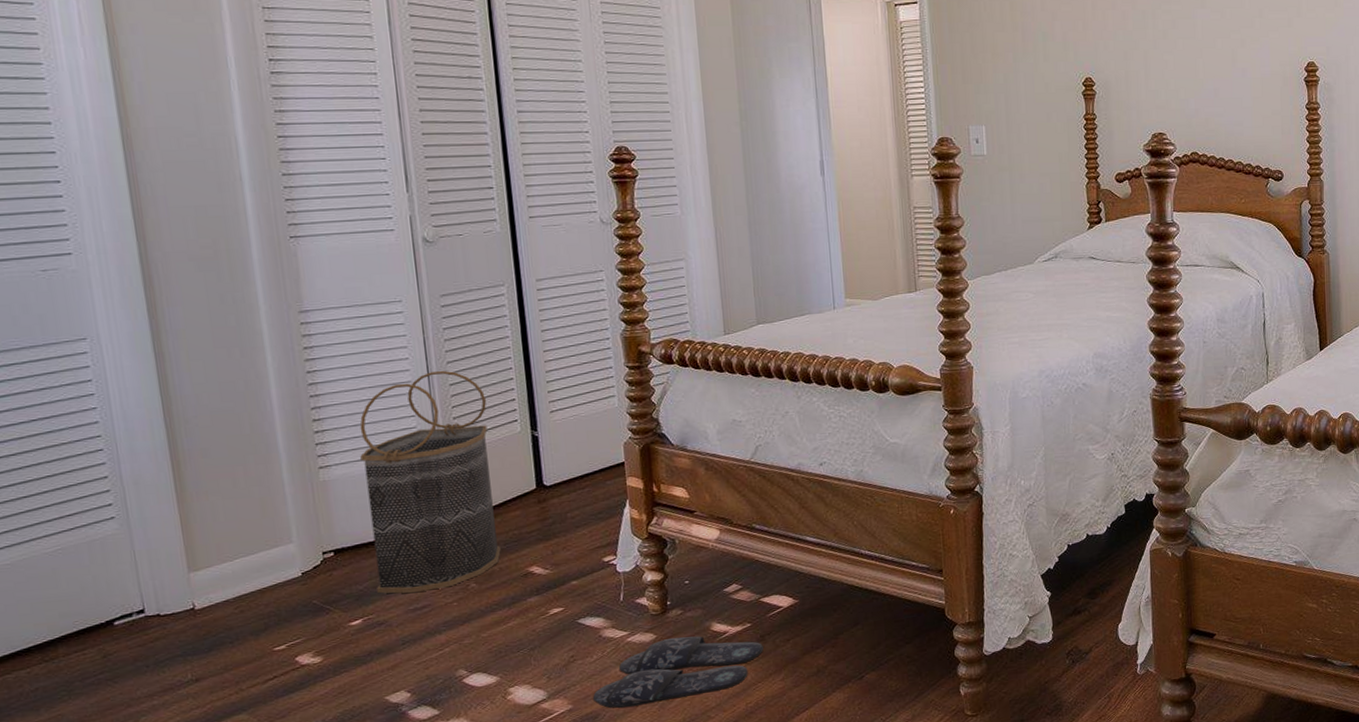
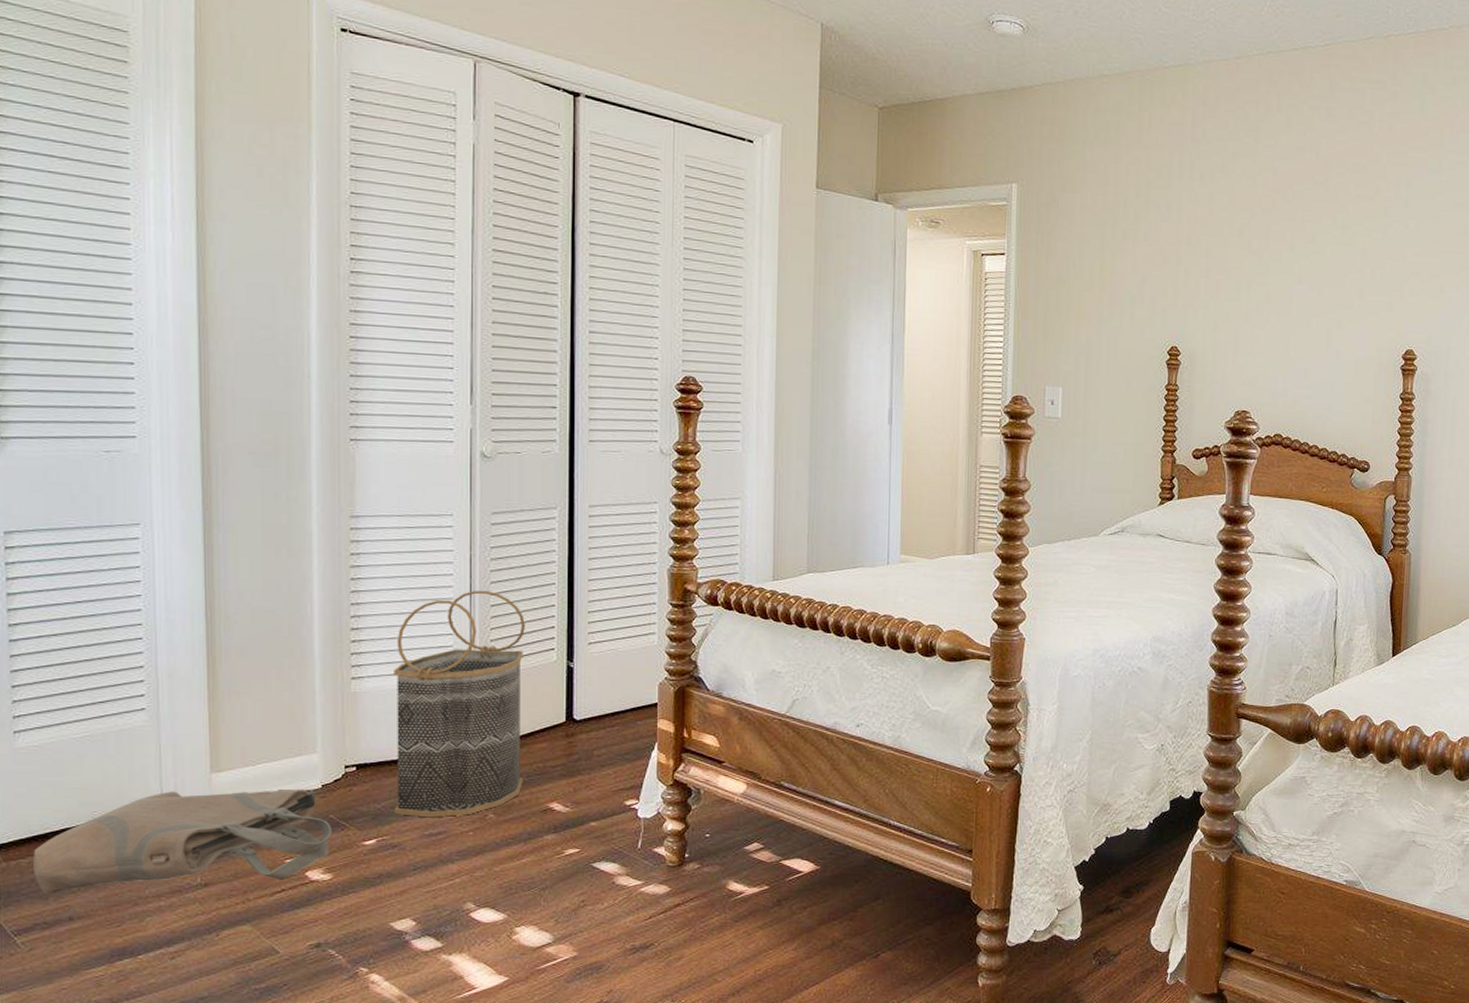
tote bag: none [18,577,317,706] -> present [33,788,332,895]
slippers: present [593,636,763,708] -> none [600,892,779,960]

